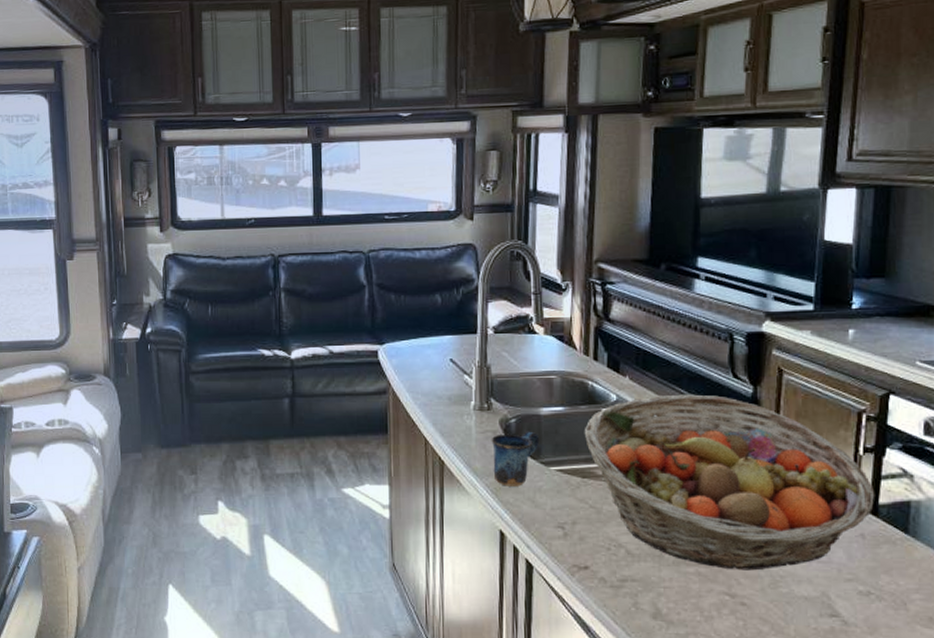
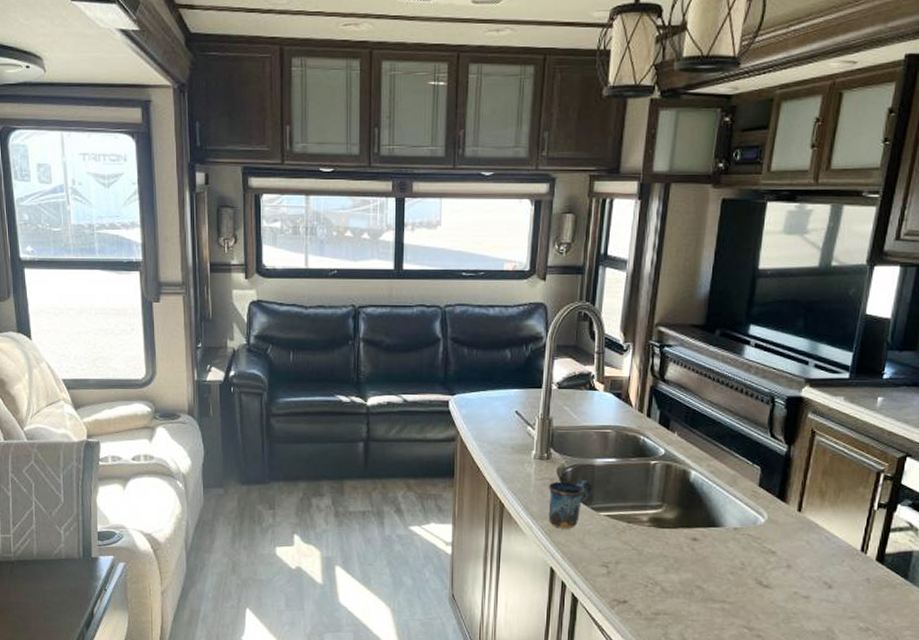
fruit basket: present [584,394,875,571] -> none [632,451,884,608]

